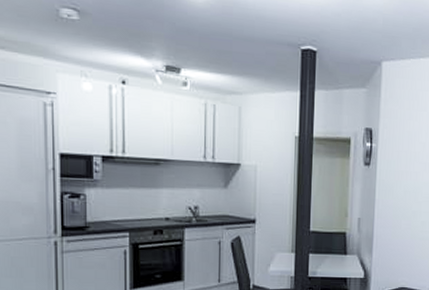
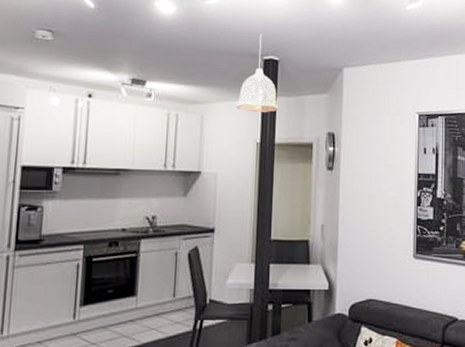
pendant lamp: none [274,21,317,106] -> present [236,33,279,112]

